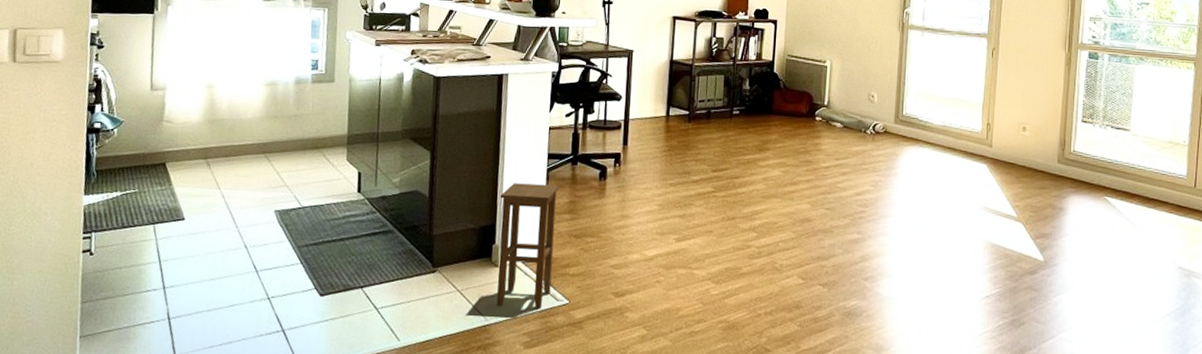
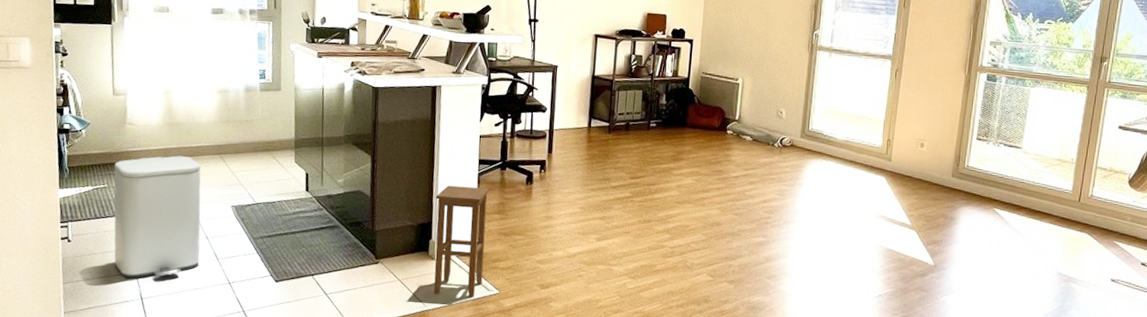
pedal bin: none [140,155,244,296] -> present [114,156,202,279]

